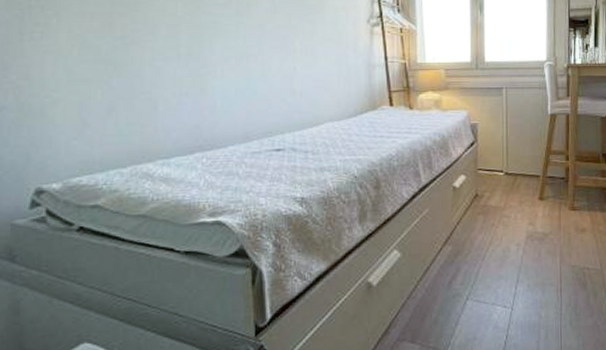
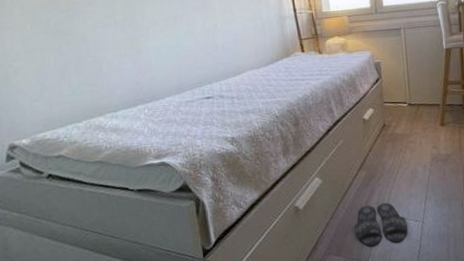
slippers: none [433,283,494,334] -> present [354,202,408,247]

